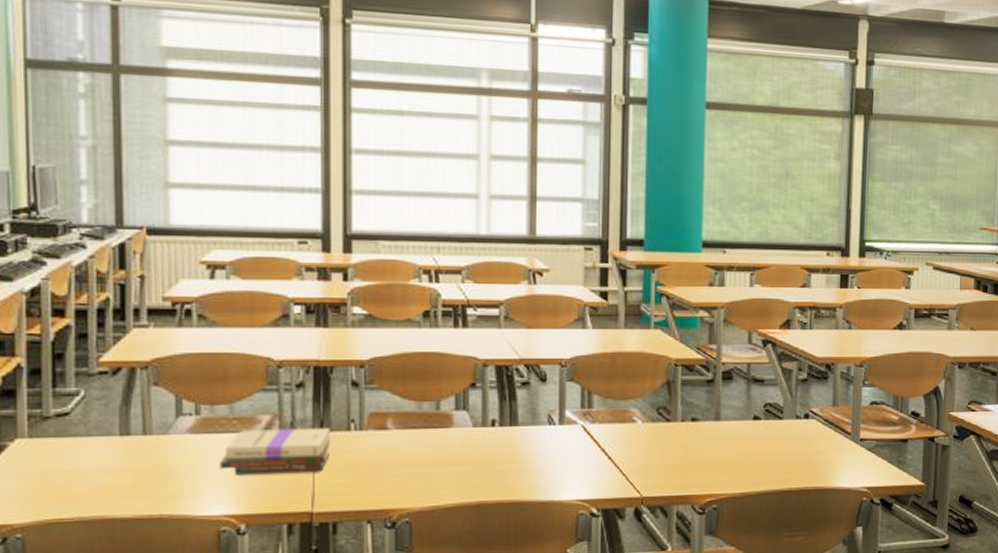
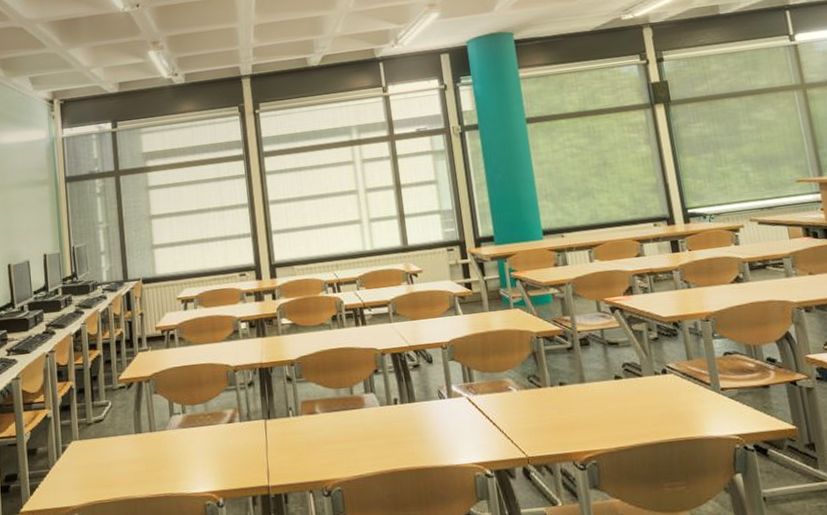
books: present [219,428,331,475] -> none [201,416,277,459]

